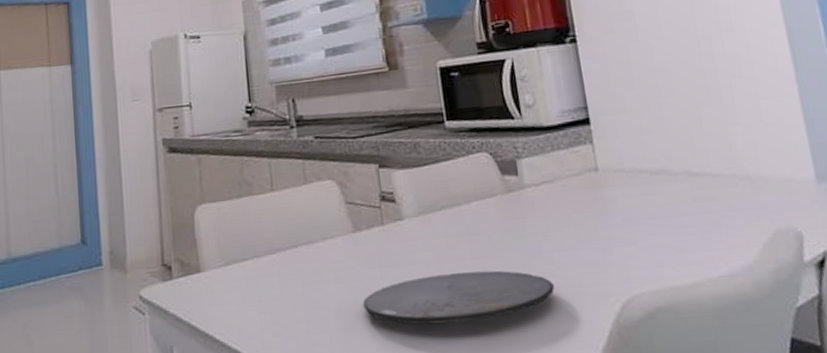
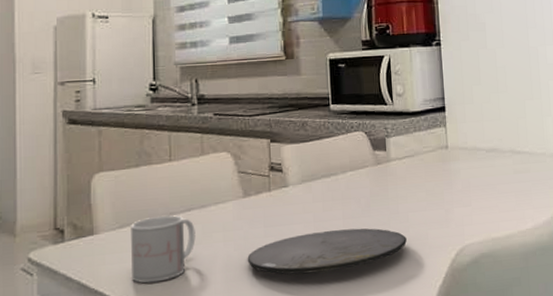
mug: none [236,251,305,328] -> present [131,215,196,284]

